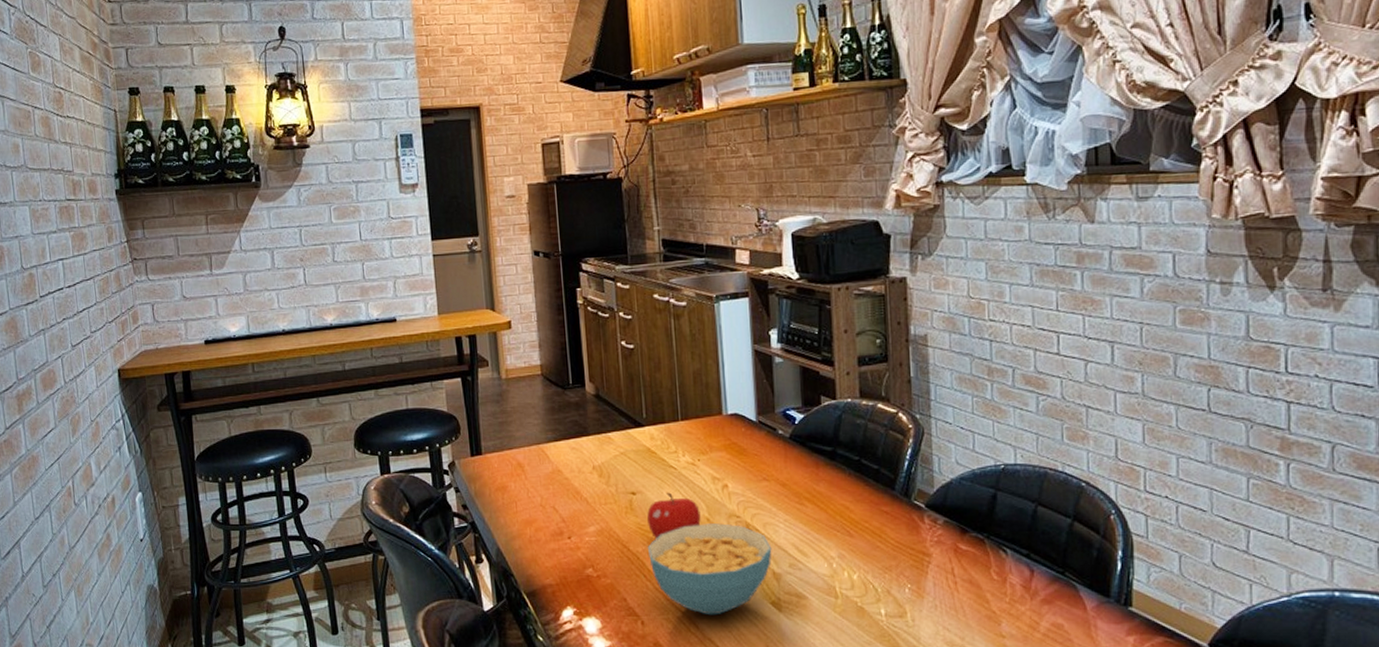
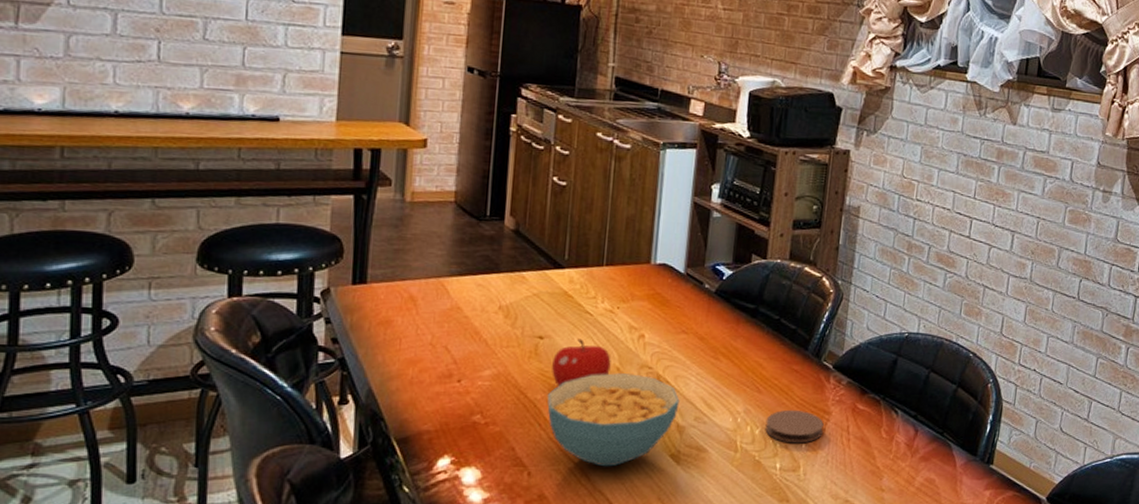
coaster: none [862,552,926,588] -> present [765,409,824,444]

